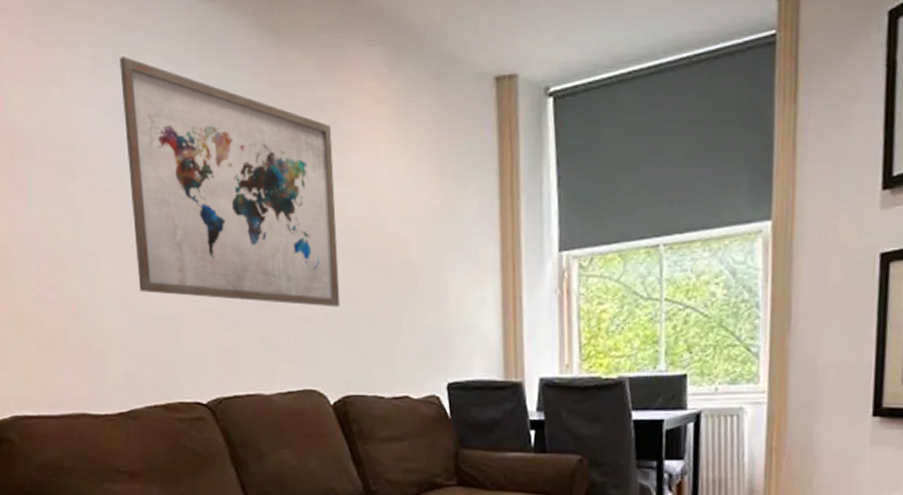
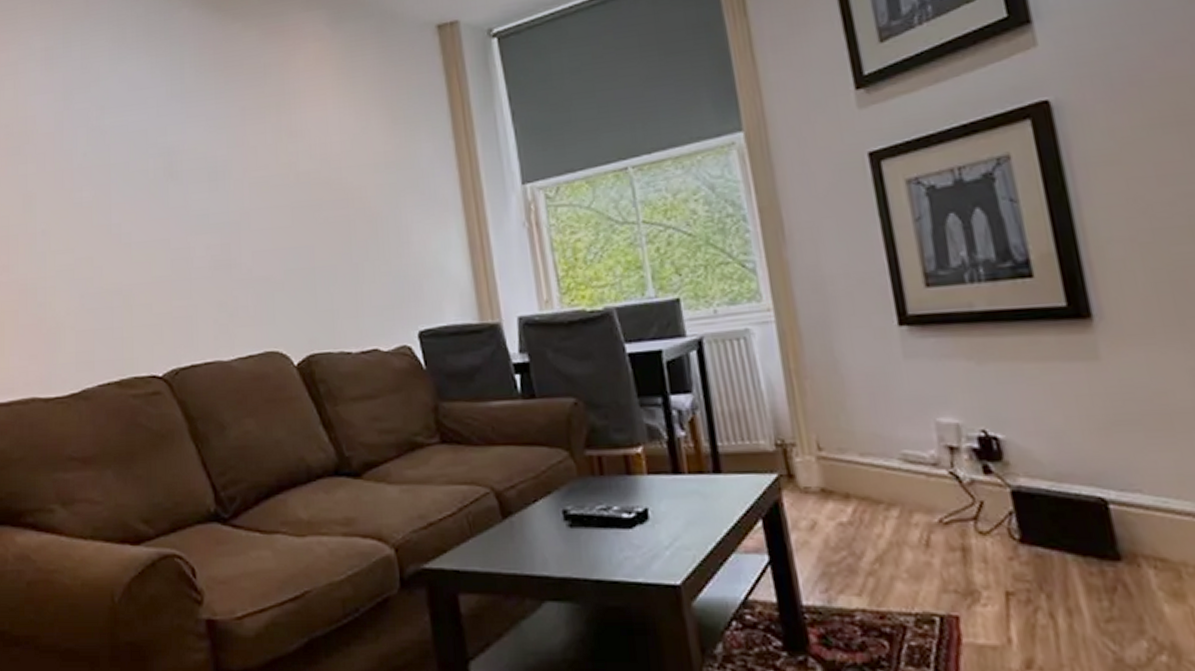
wall art: present [119,57,340,307] -> none [69,45,298,267]

